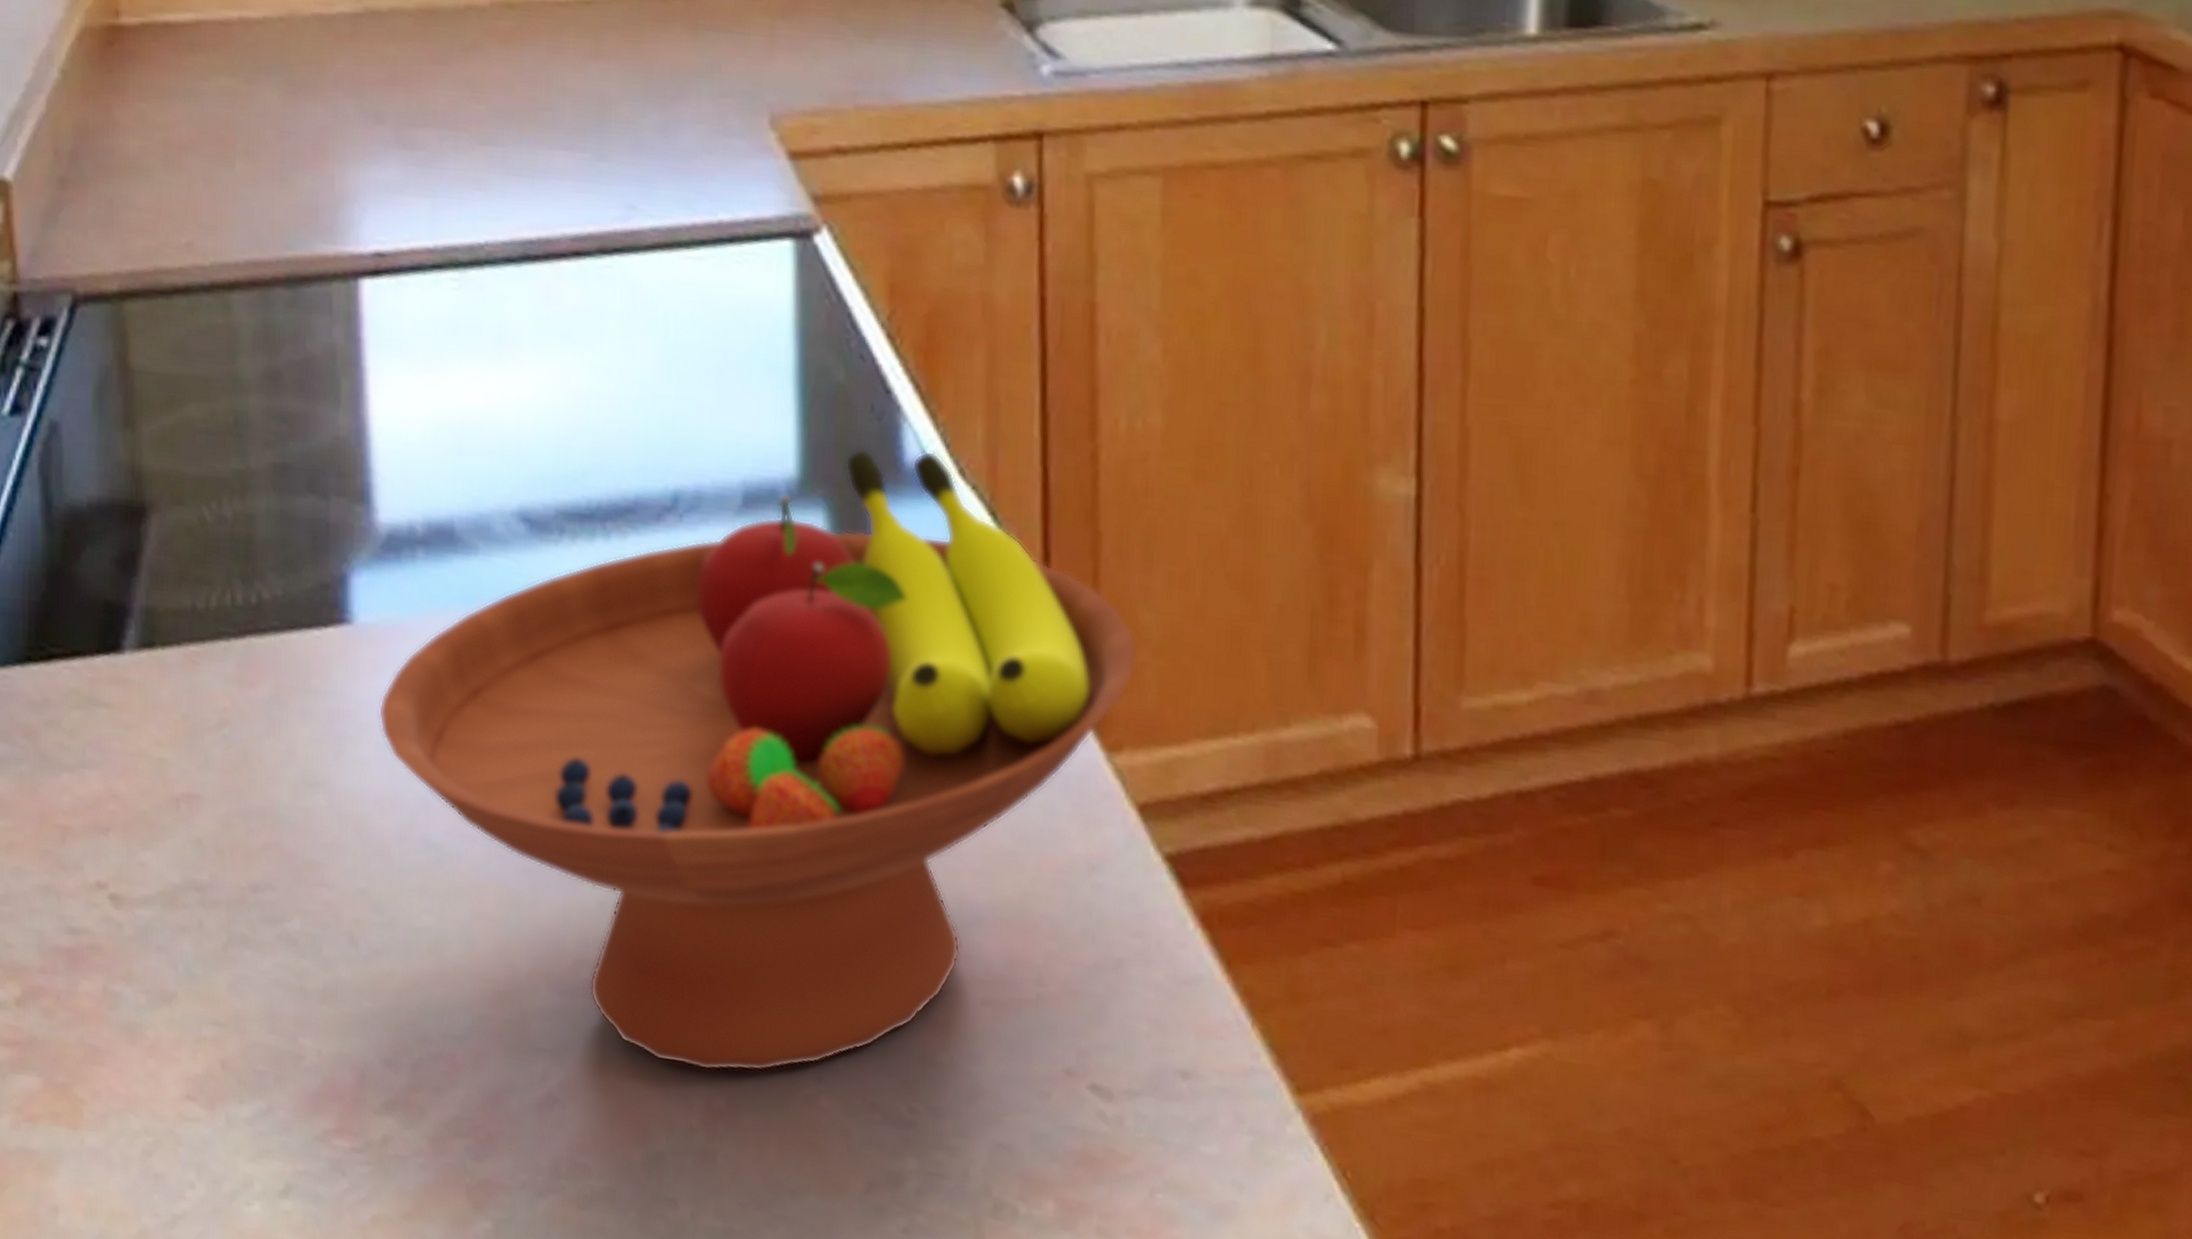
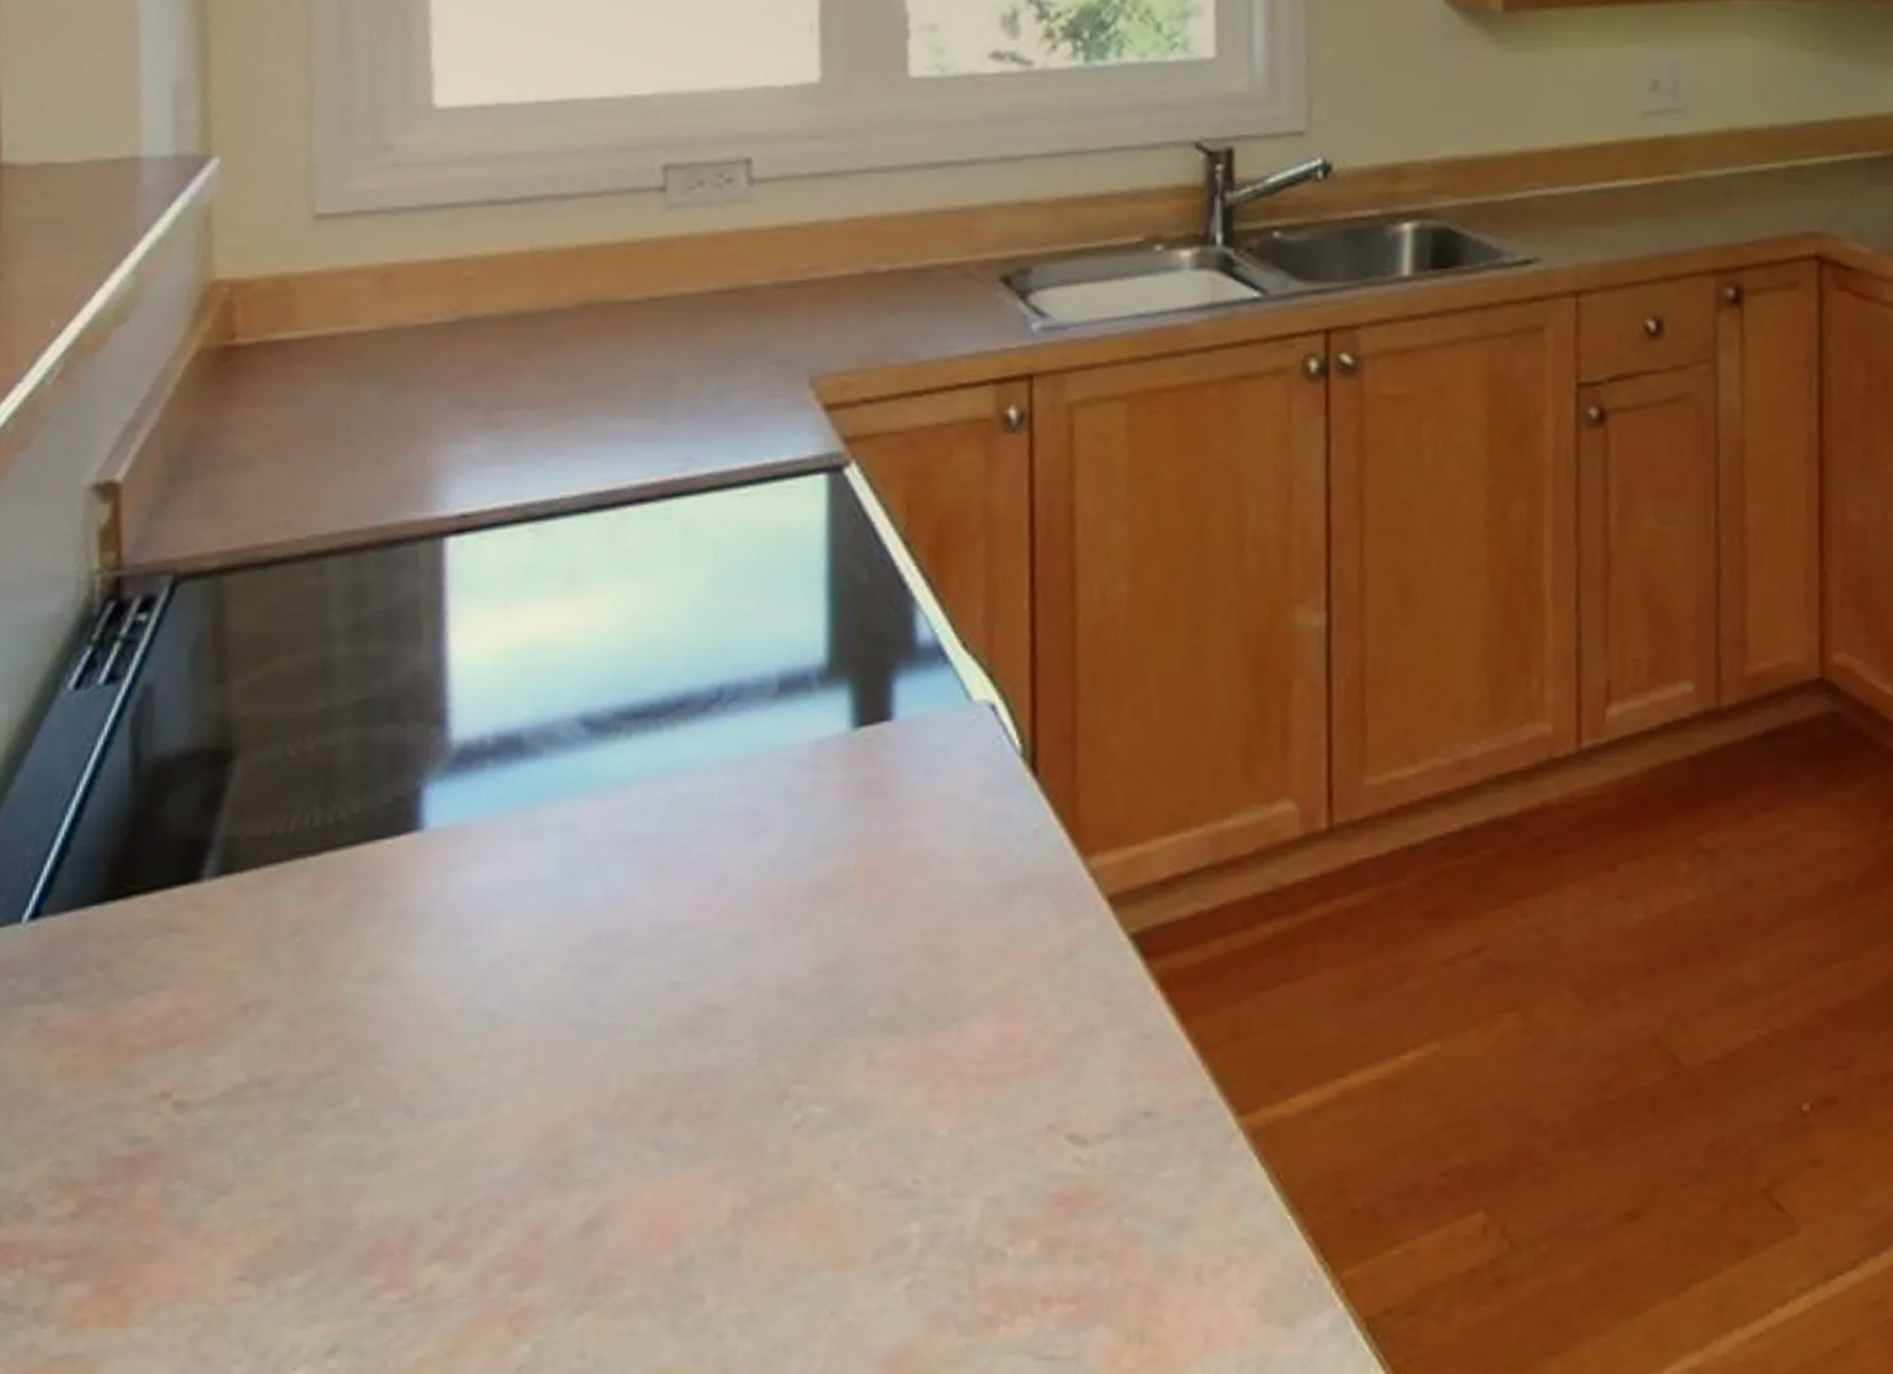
fruit bowl: present [378,449,1137,1072] -> none [443,630,1107,1176]

